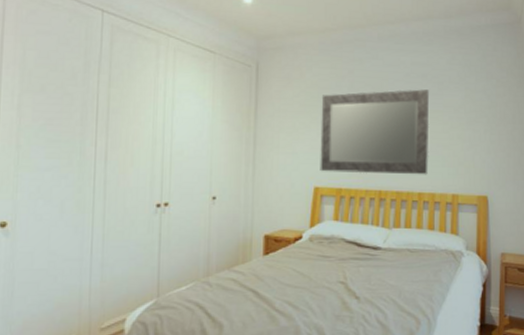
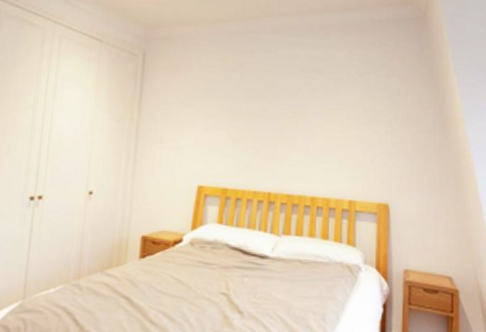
mirror: present [320,89,430,175] -> none [205,84,325,178]

